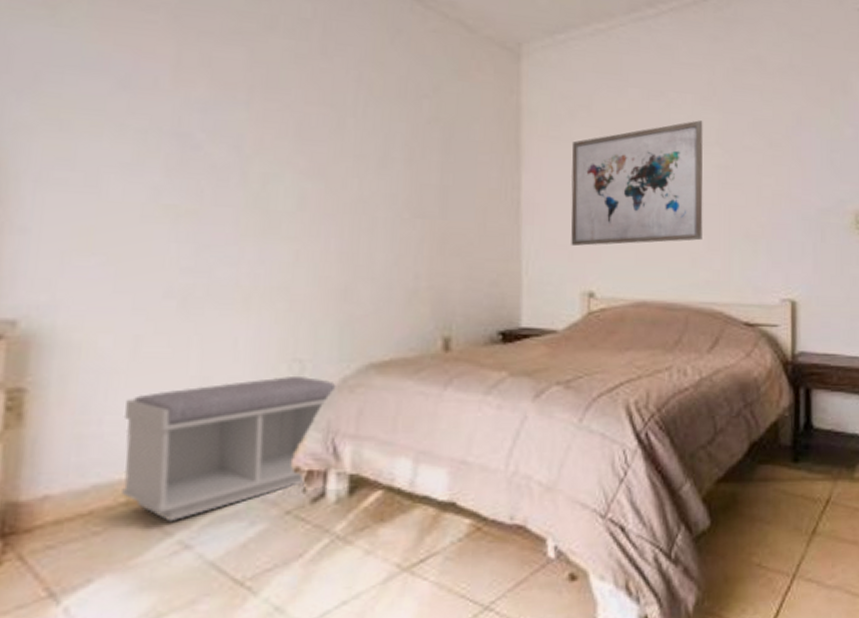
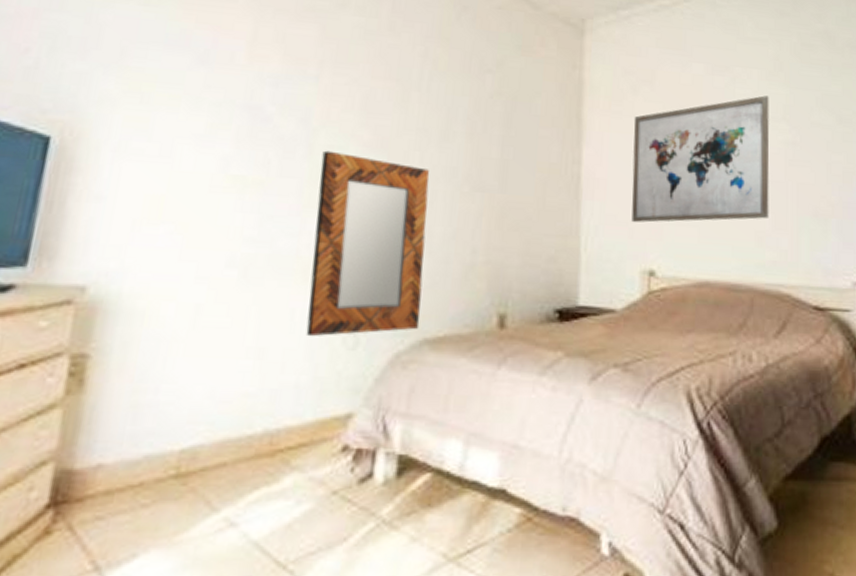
bench: present [121,377,340,522] -> none [172,350,392,497]
home mirror: none [250,178,369,365] -> present [306,150,430,337]

